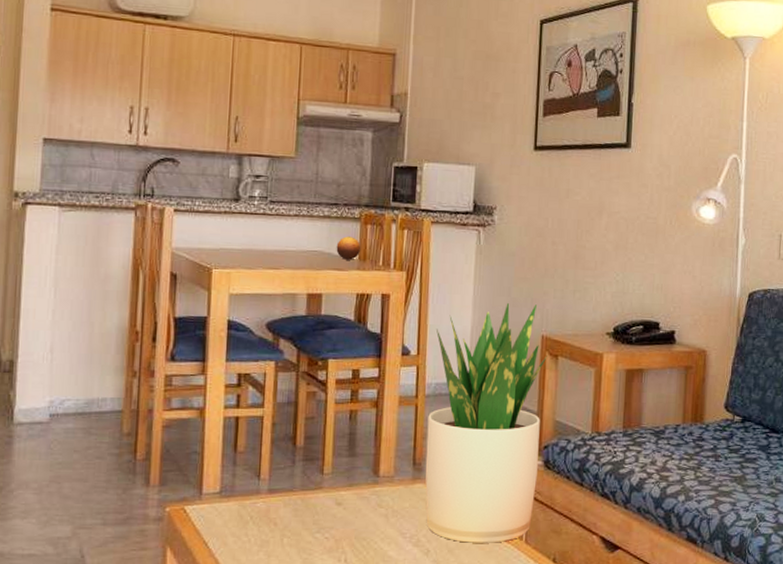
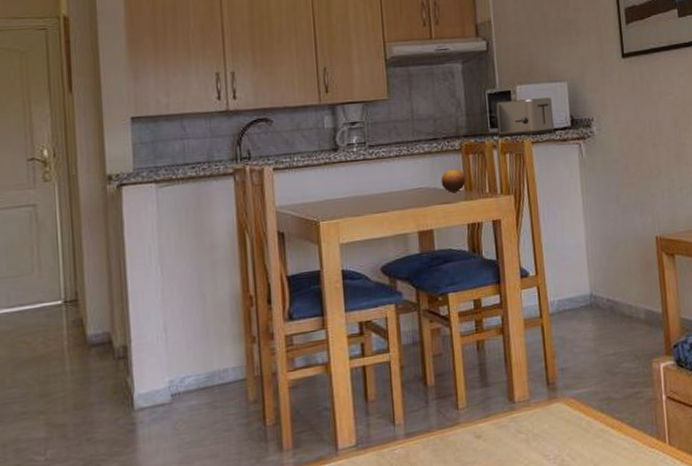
toaster: none [399,176,458,216] -> present [496,97,555,139]
planter: present [425,303,547,543] -> none [550,207,673,455]

